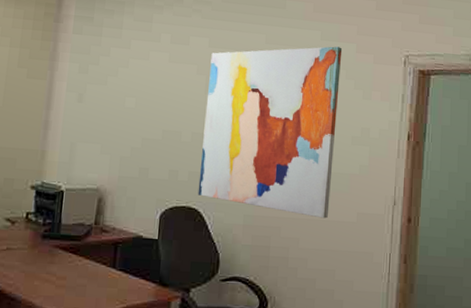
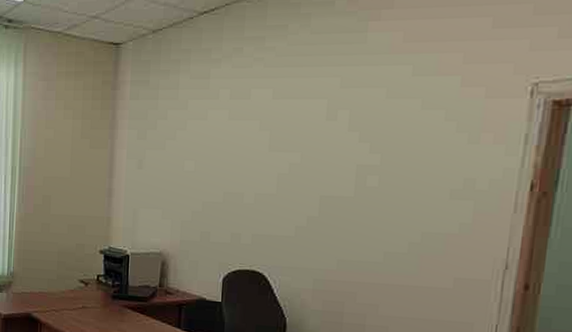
wall art: present [197,46,343,219] -> none [262,82,442,284]

